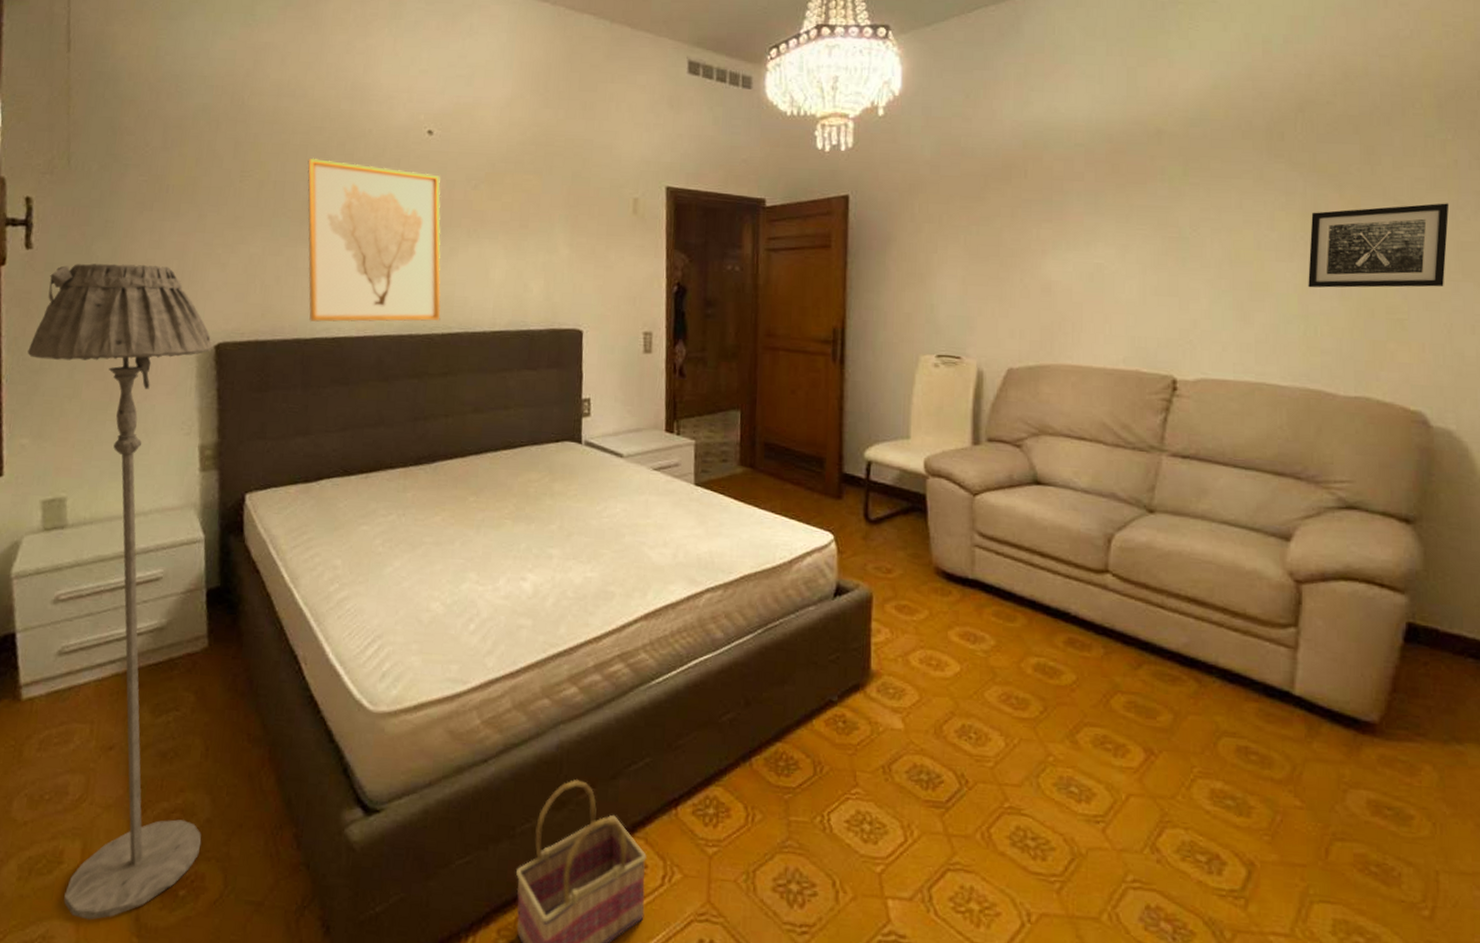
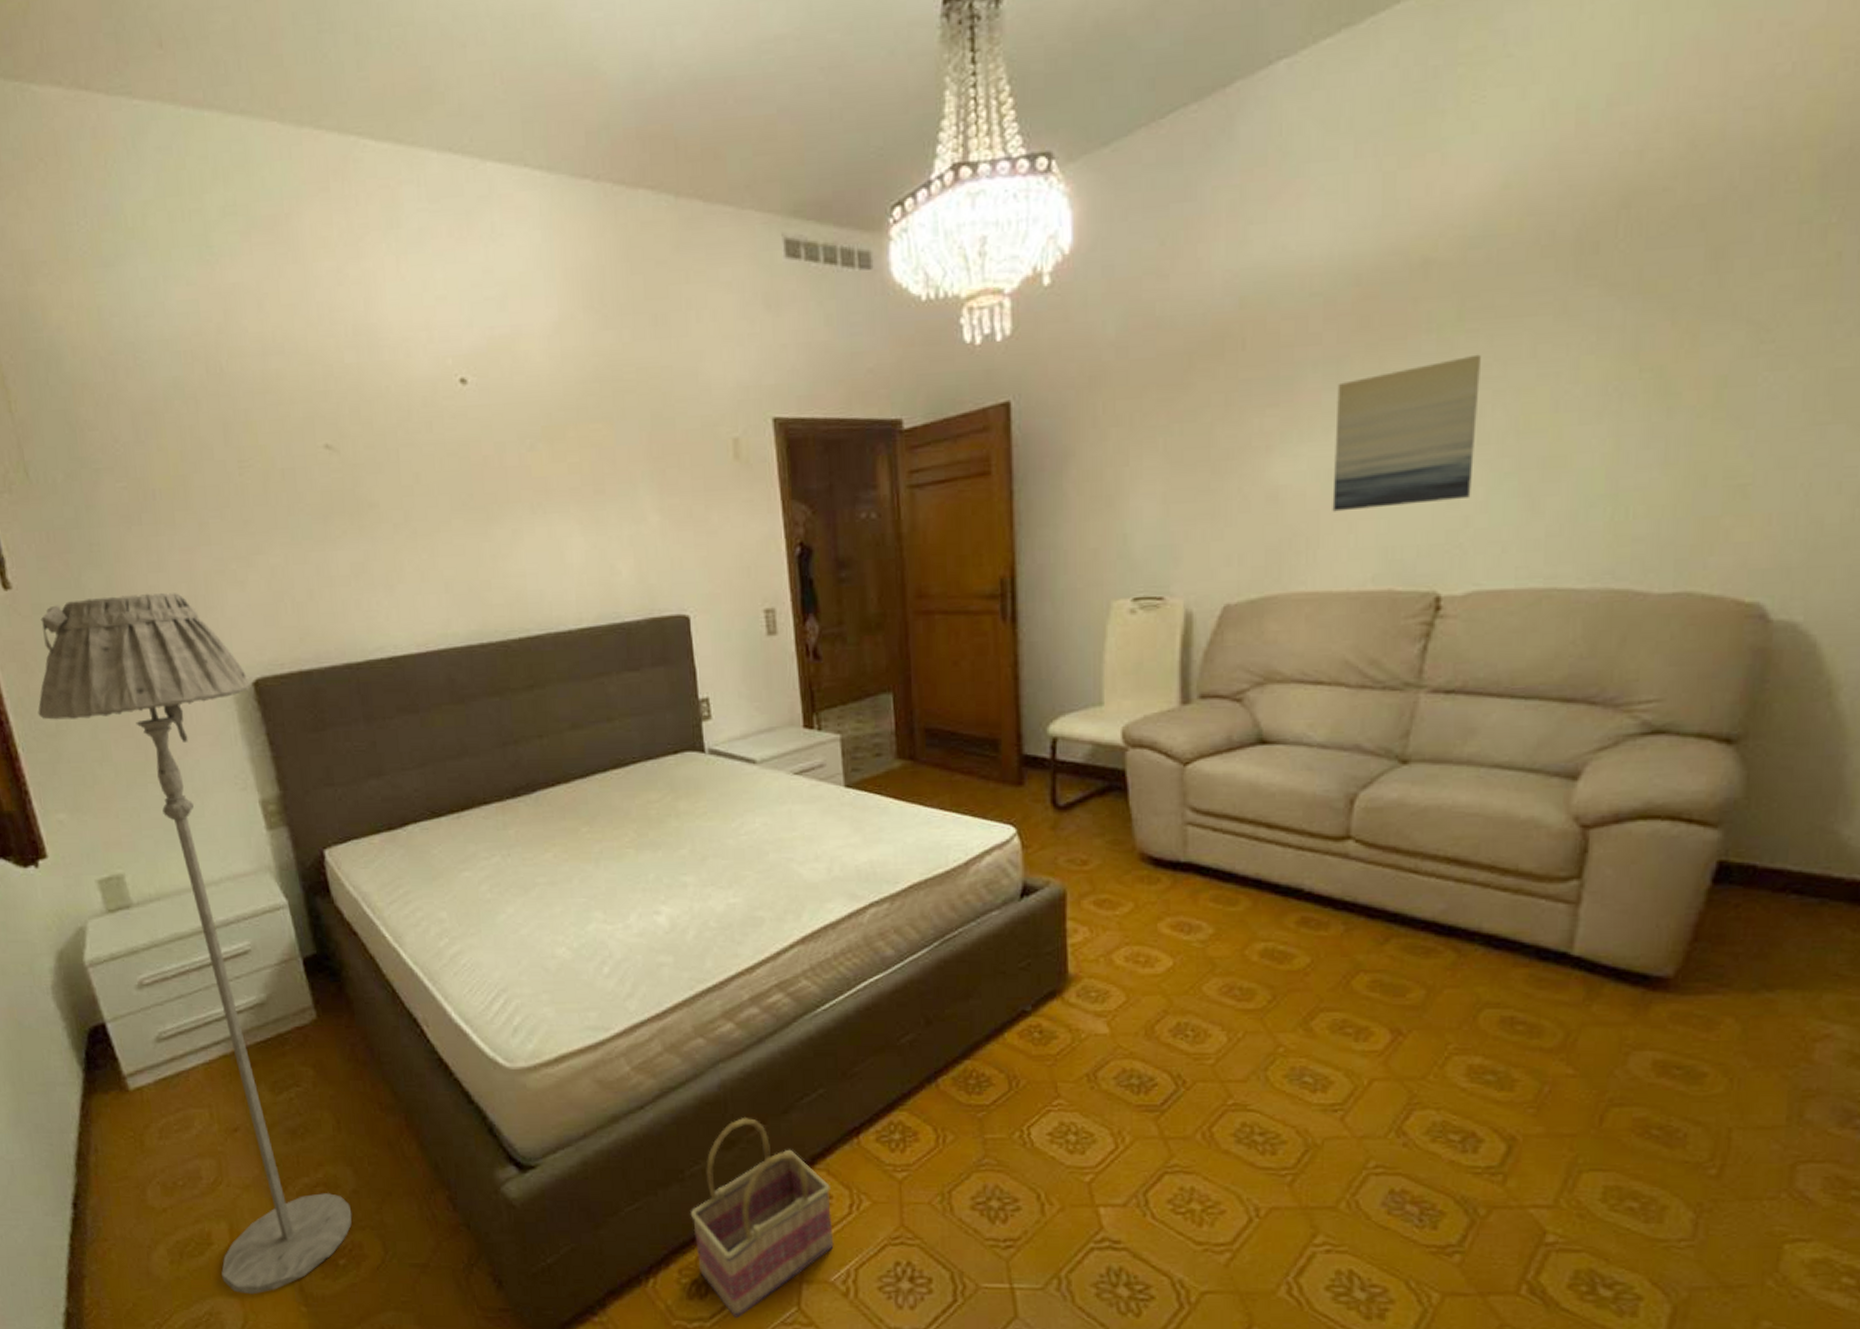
wall art: present [307,158,441,323] -> none [317,433,515,642]
wall art: none [1092,201,1201,307] -> present [1332,354,1481,512]
wall art: present [1308,203,1450,288] -> none [1620,316,1824,457]

